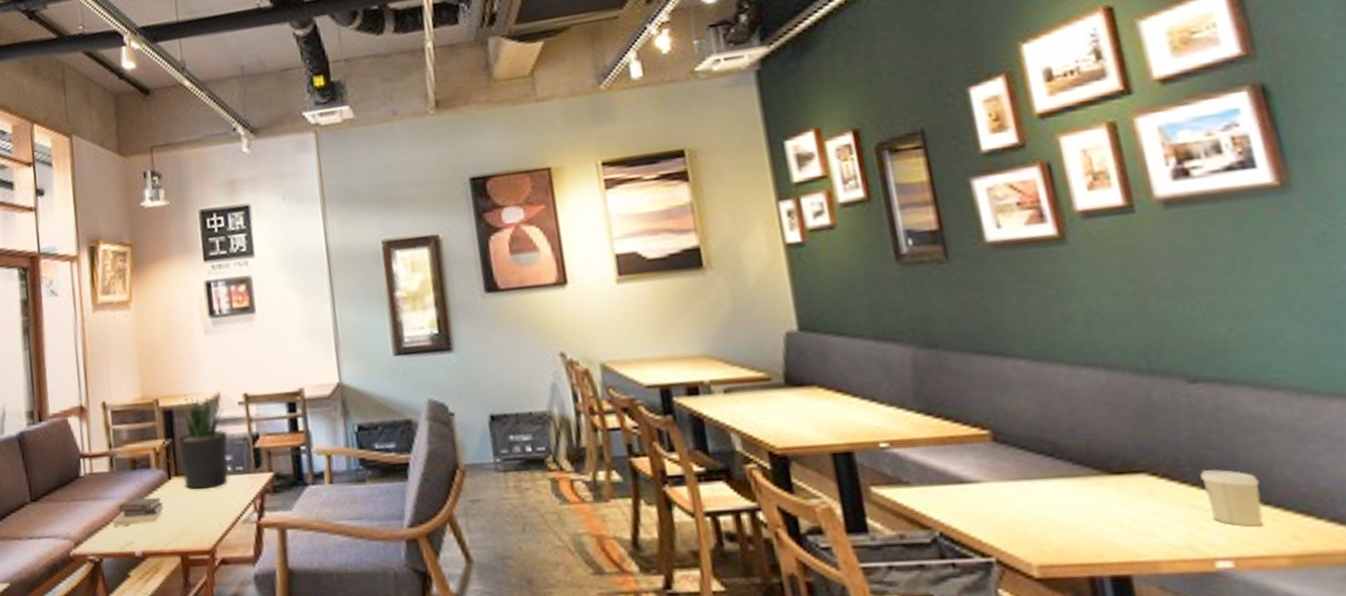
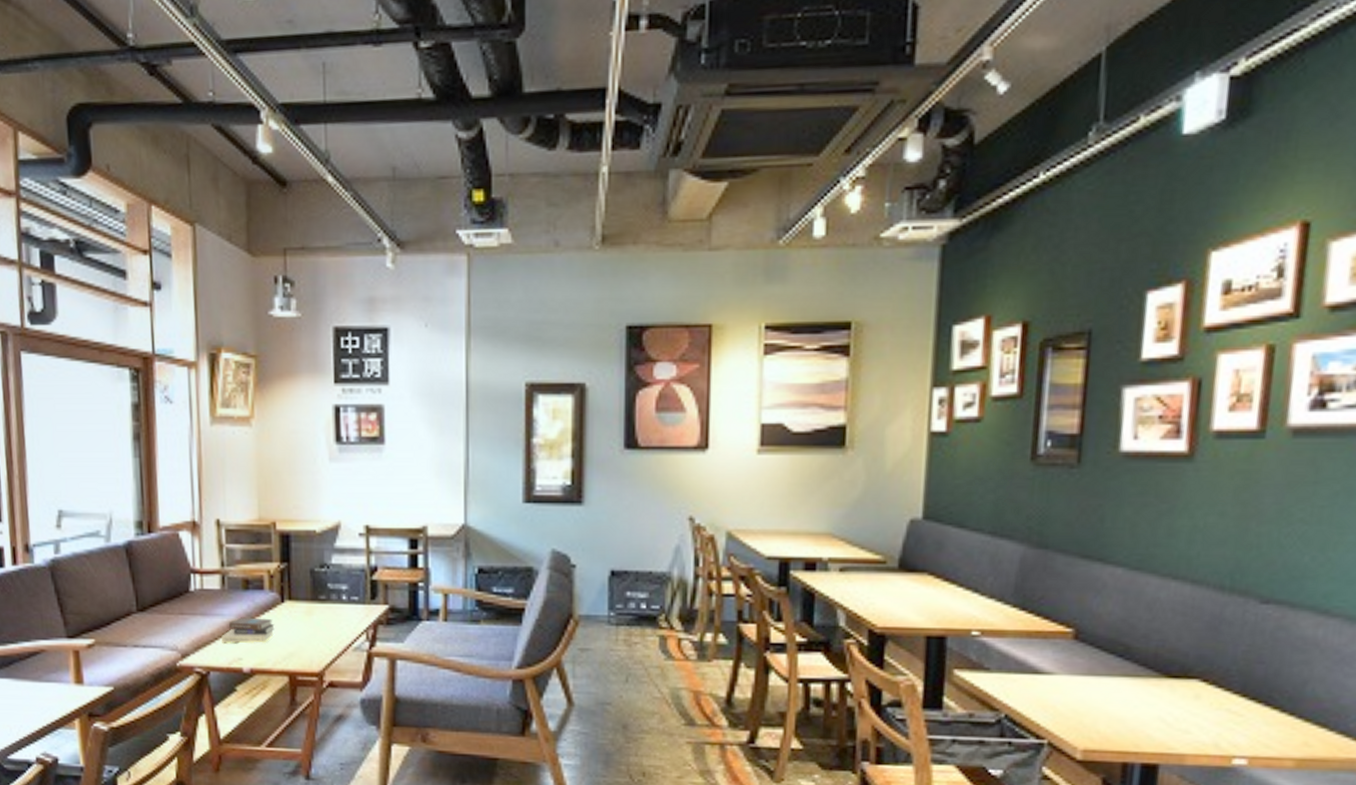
planter: present [177,394,228,491] -> none [293,520,345,616]
cup: present [1200,469,1264,528] -> none [1243,681,1292,734]

